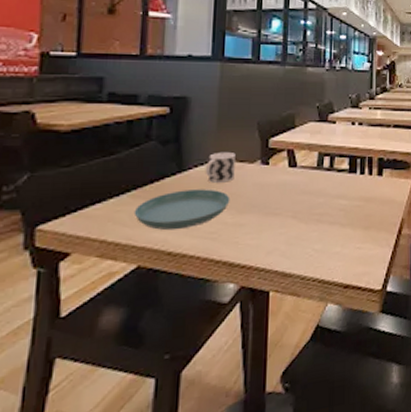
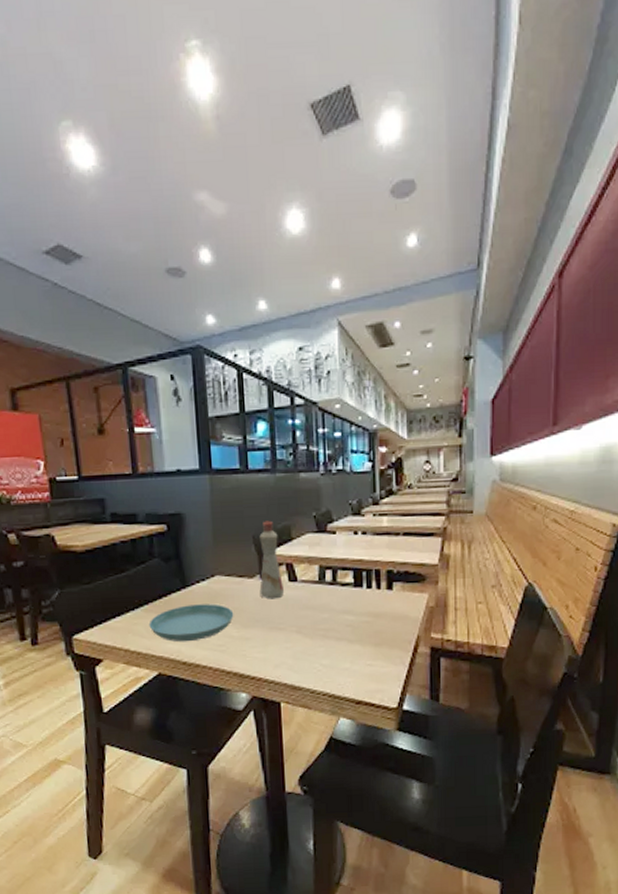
cup: present [205,151,235,183] -> none [206,567,236,598]
bottle: none [259,108,283,184] -> present [259,520,284,599]

